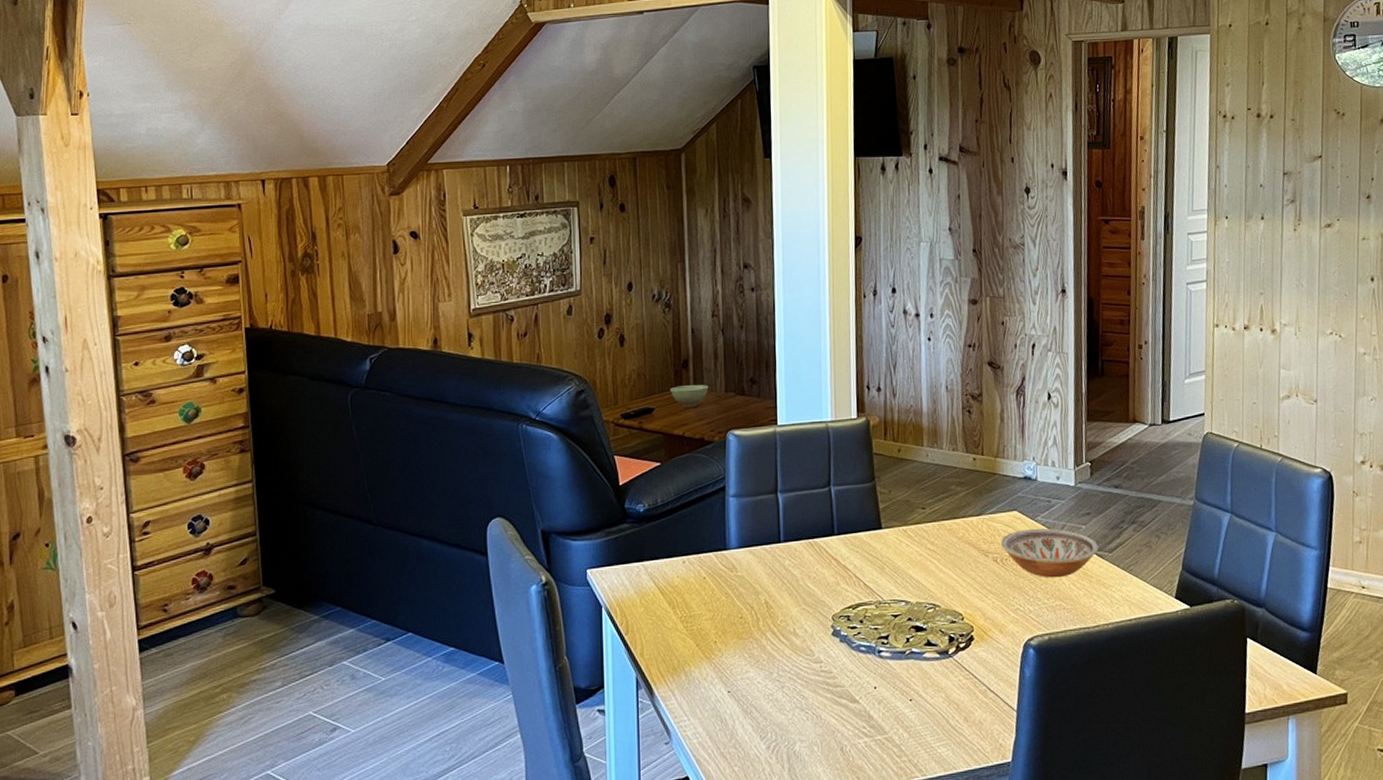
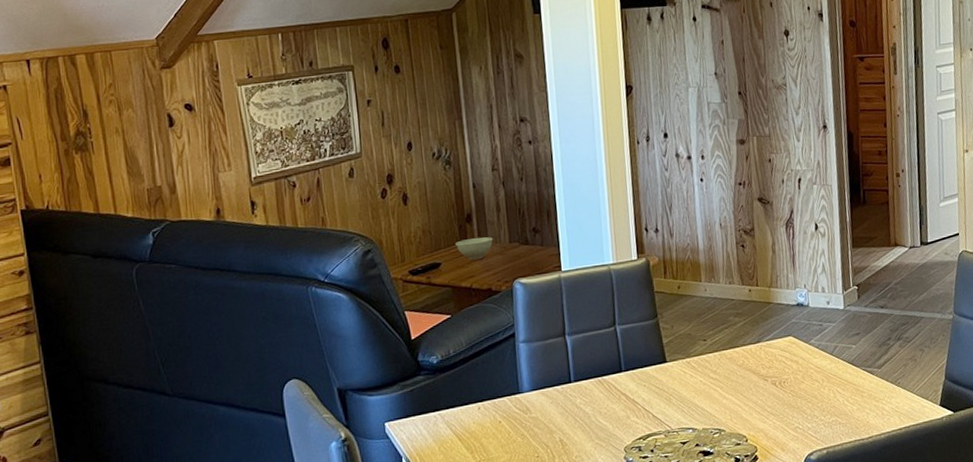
bowl: present [1000,528,1098,578] -> none [778,350,868,396]

